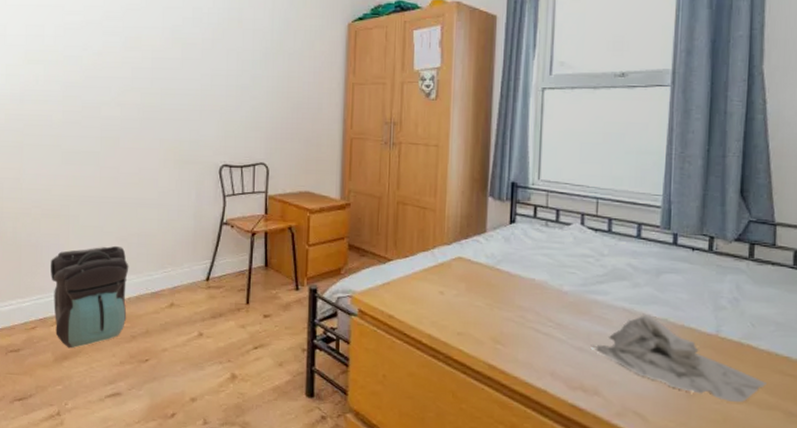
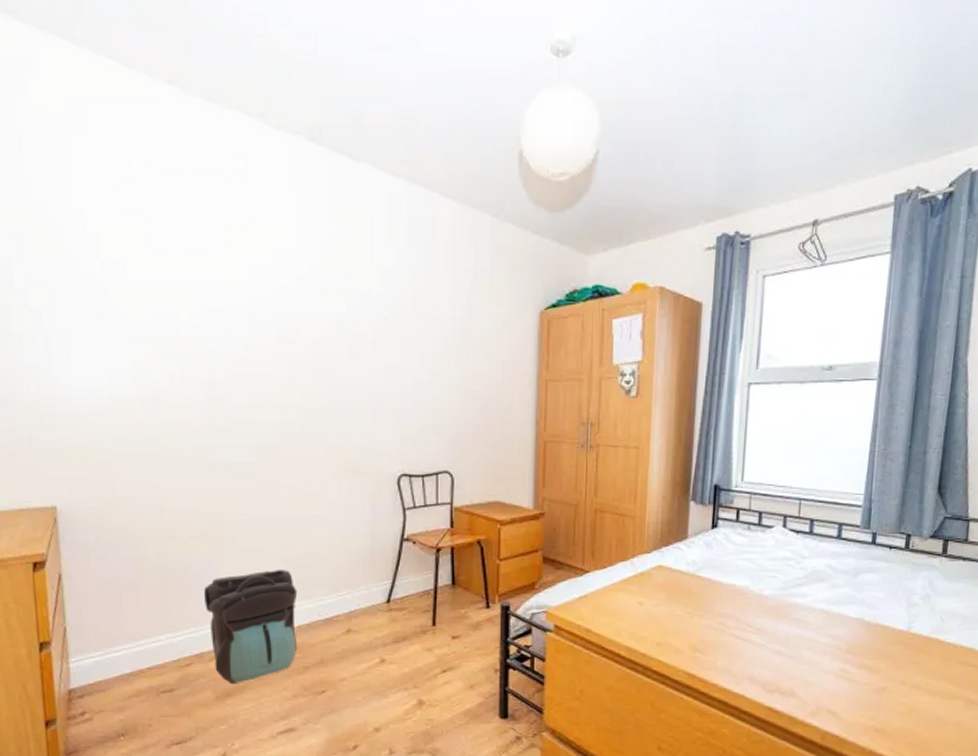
tissue: present [590,316,767,403] -> none [788,616,951,695]

